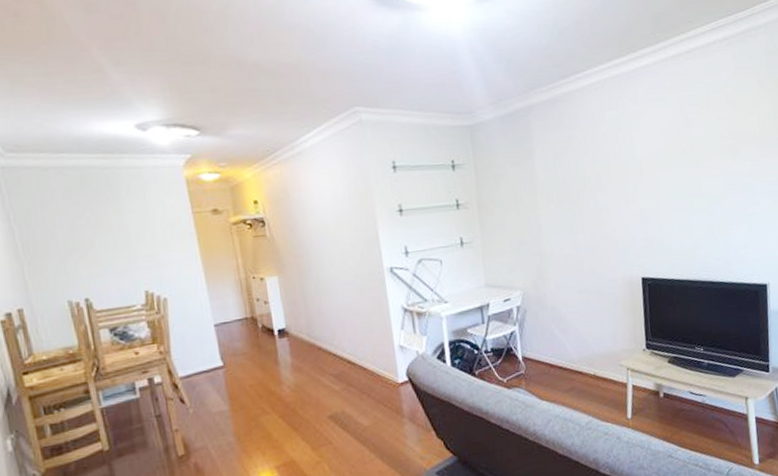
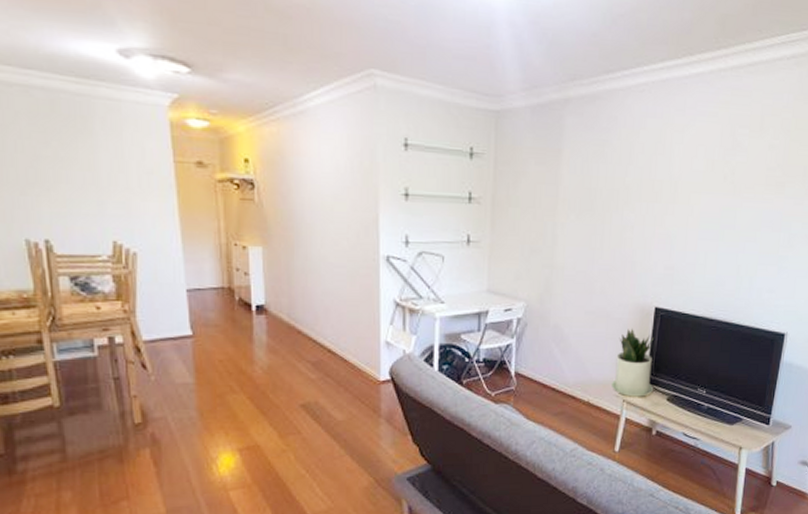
planter: none [613,299,654,365] -> present [610,328,654,397]

